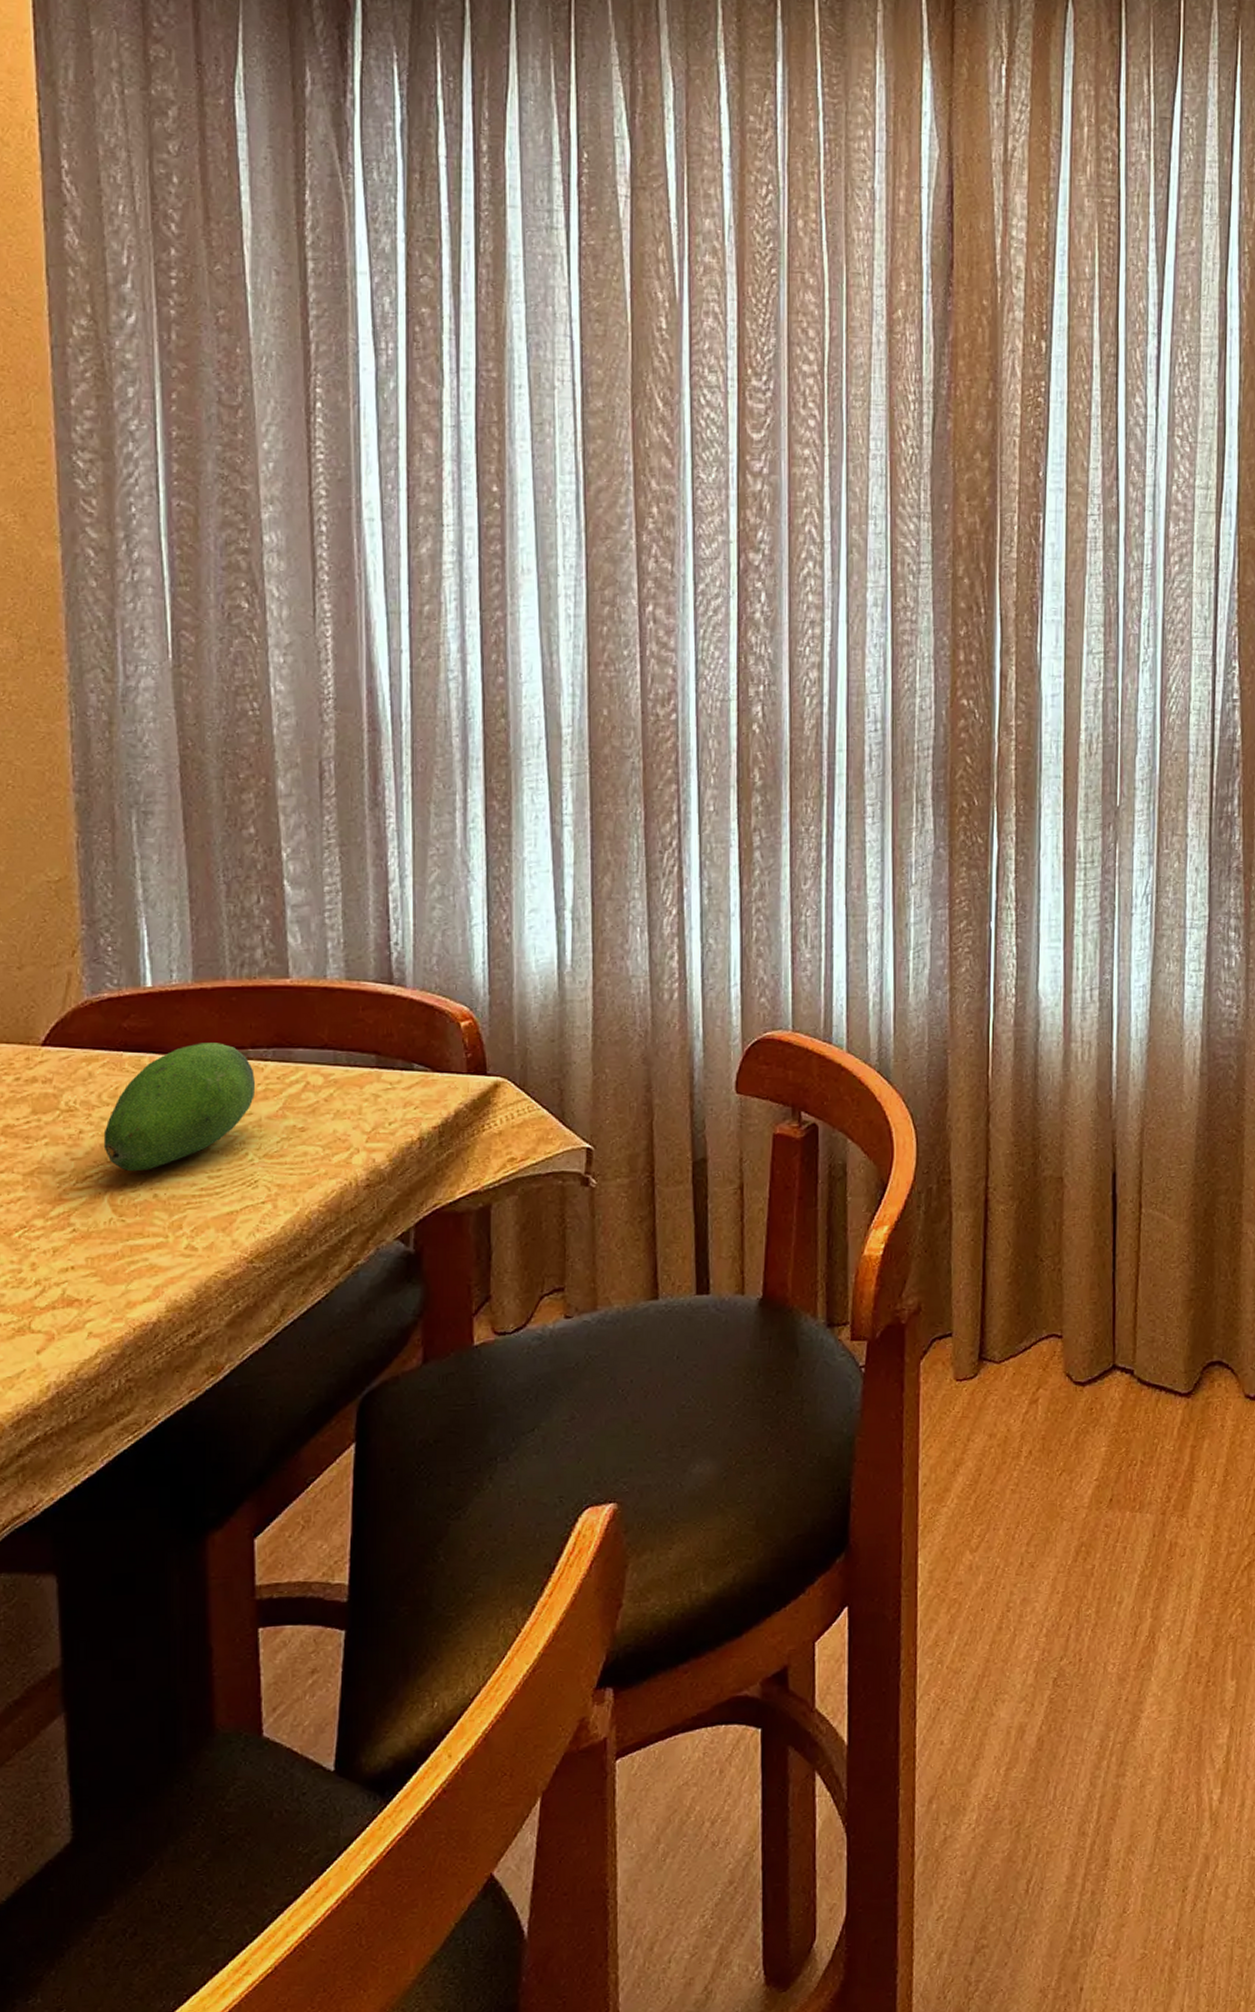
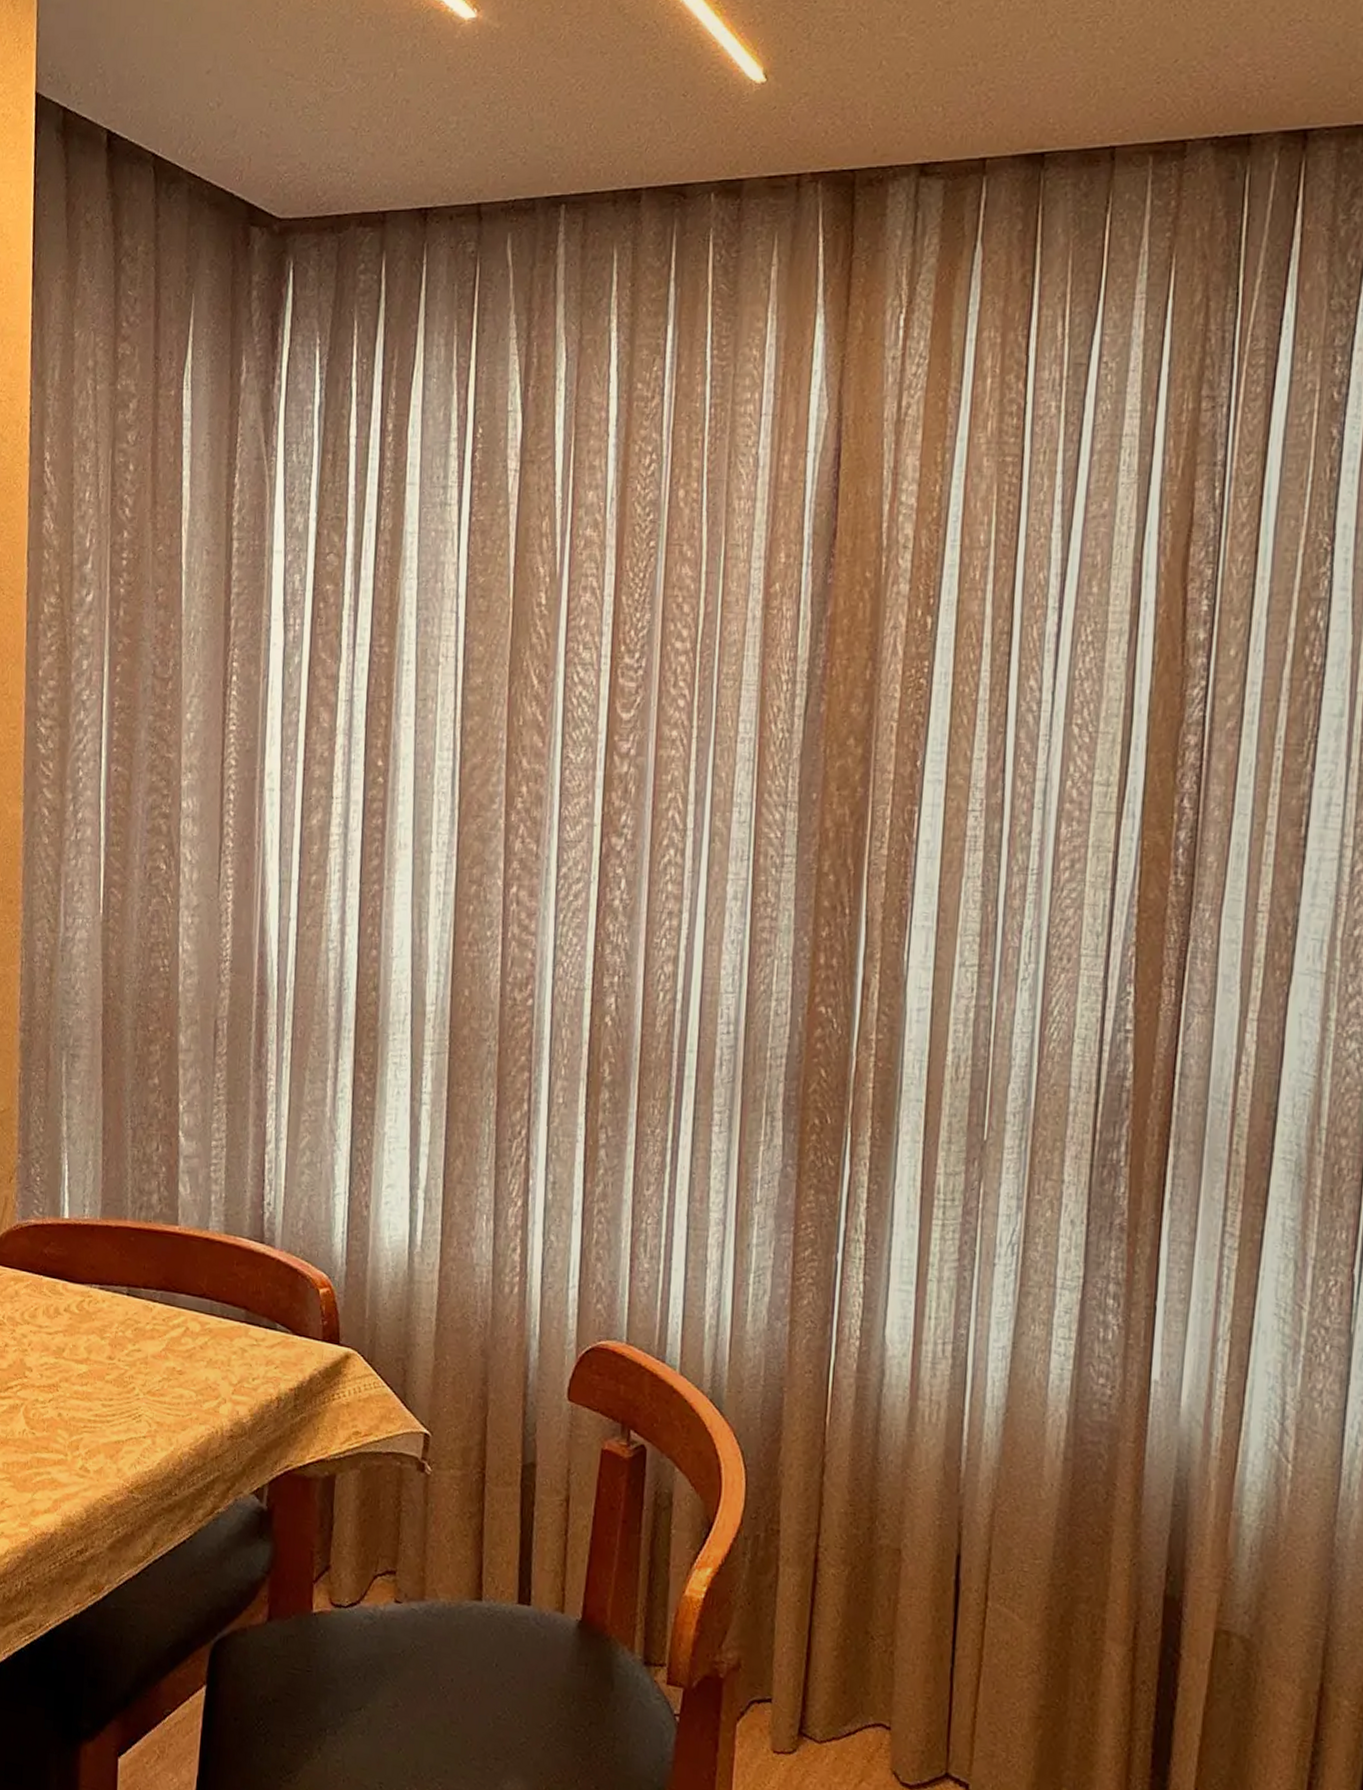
fruit: present [103,1043,256,1172] -> none [23,1276,145,1390]

